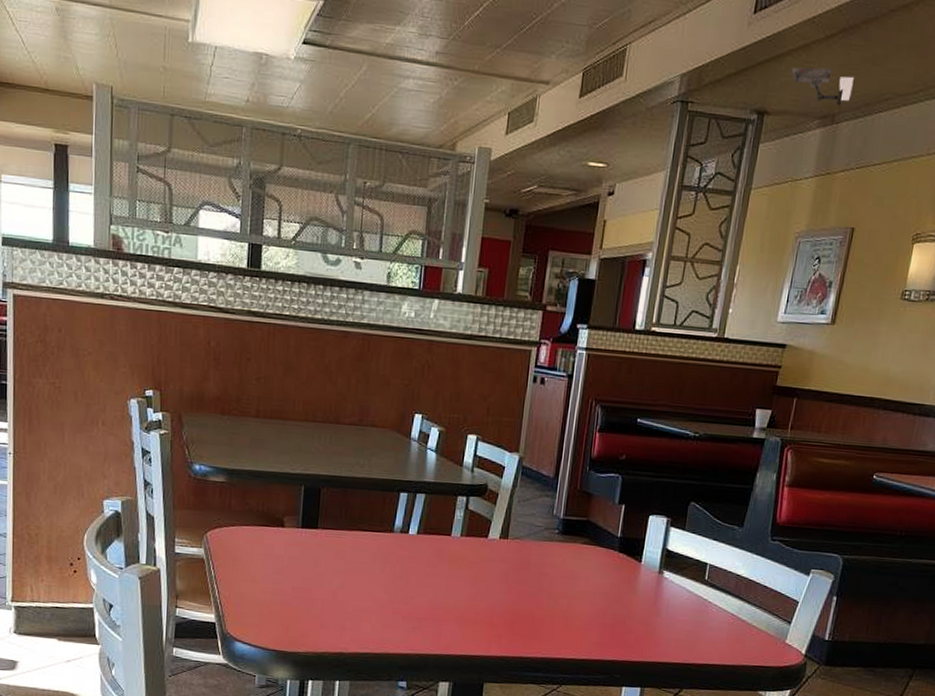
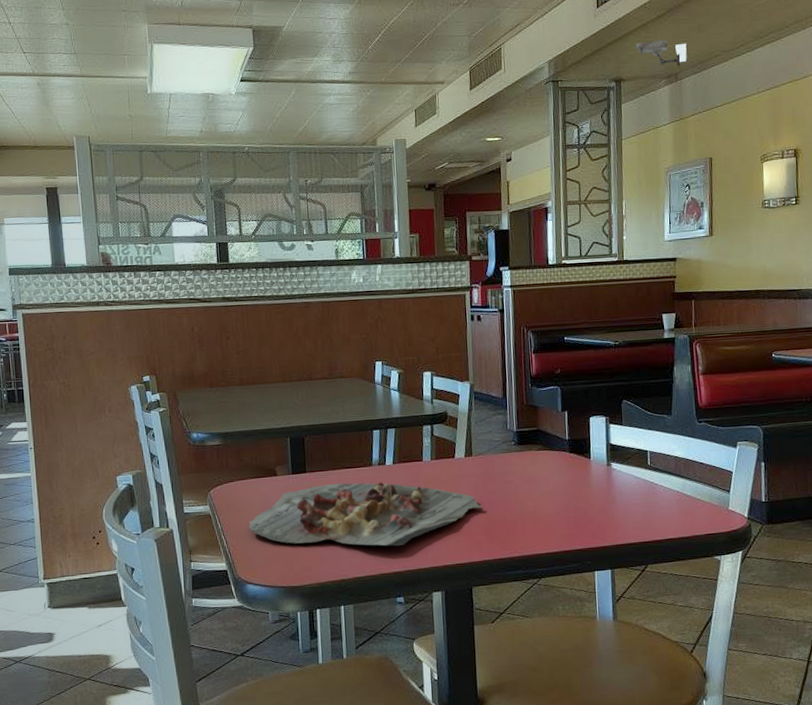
food tray: none [245,545,510,626] -> present [248,482,483,547]

